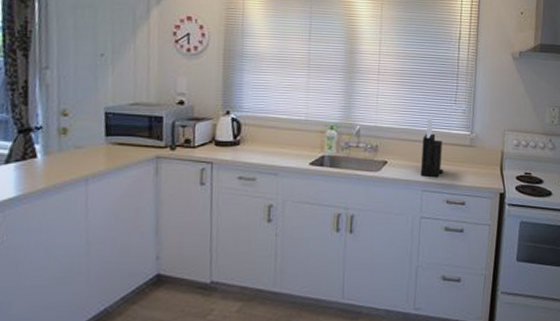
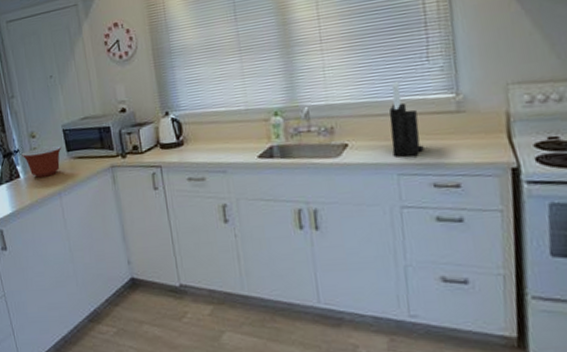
mixing bowl: none [44,127,100,160] -> present [21,146,62,178]

